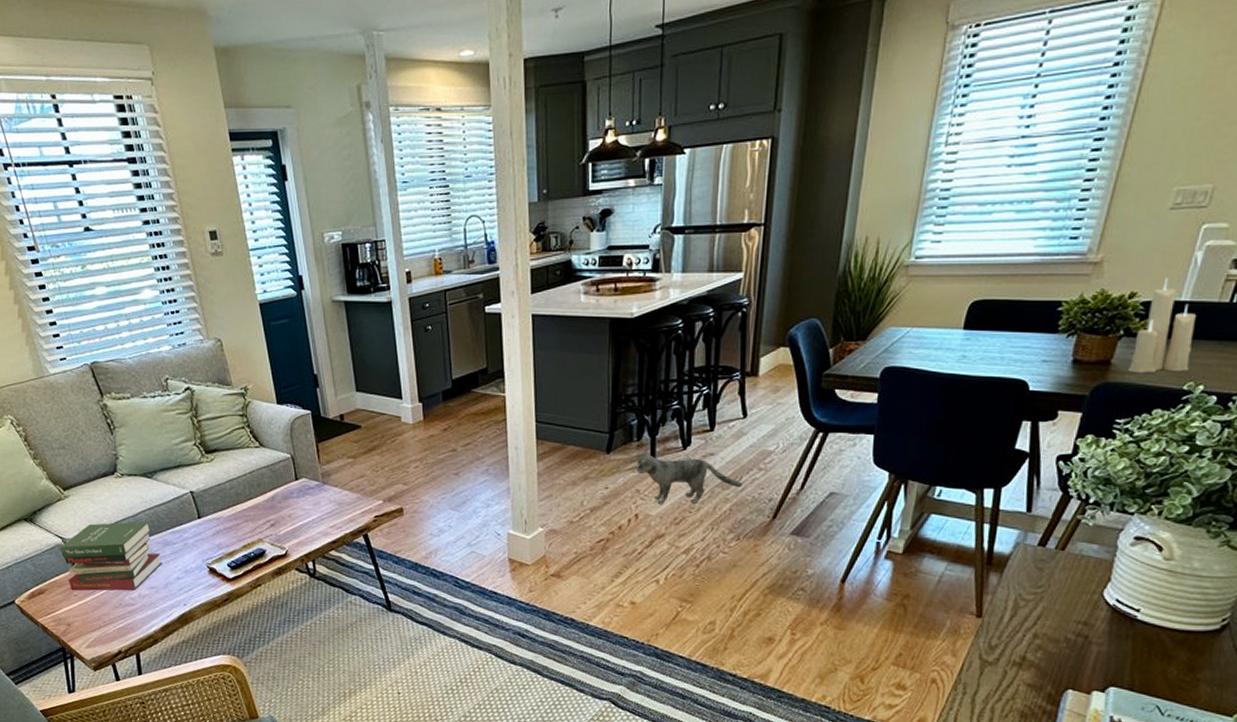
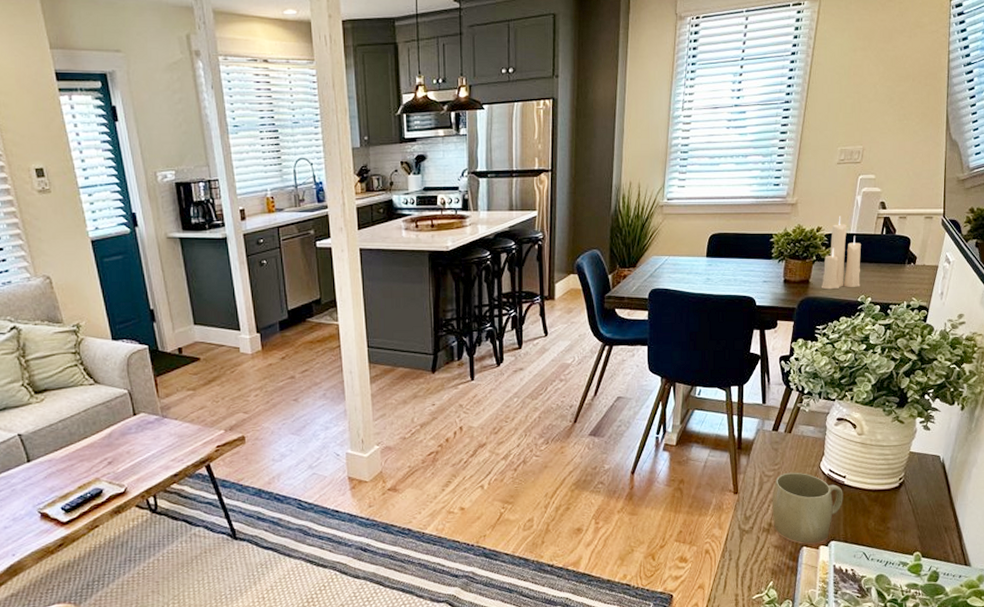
cat: present [636,451,744,505] -> none [458,369,549,417]
mug: none [1027,598,1134,689] -> present [772,472,843,545]

